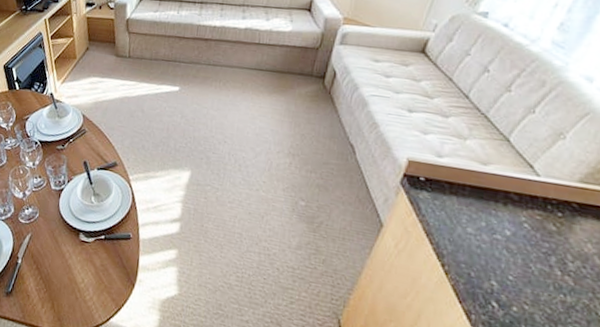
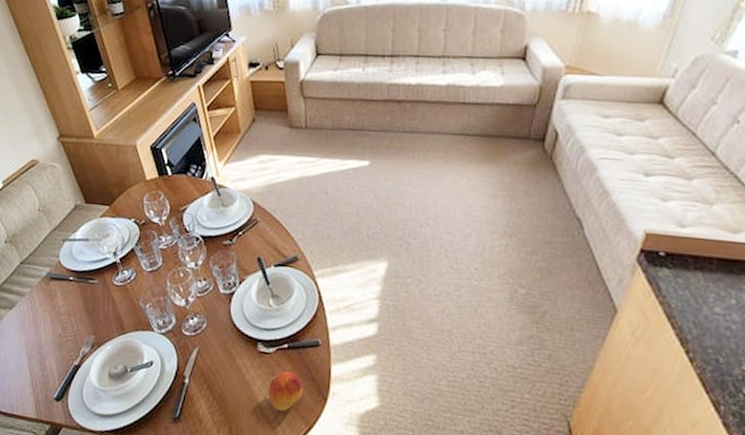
fruit: none [86,258,115,293] -> present [268,370,303,412]

